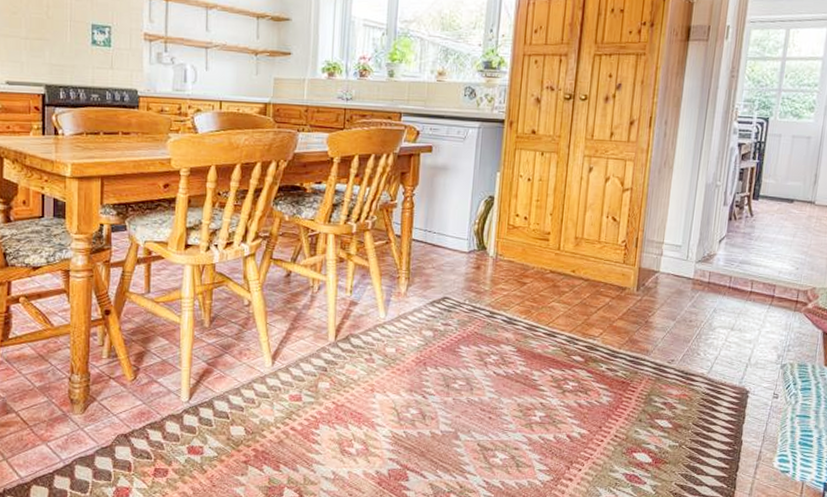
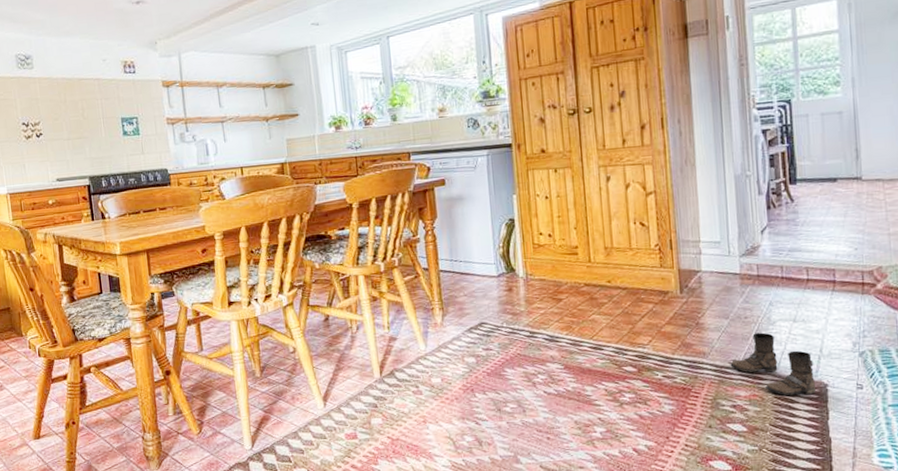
boots: none [668,337,741,400] -> present [730,332,817,397]

